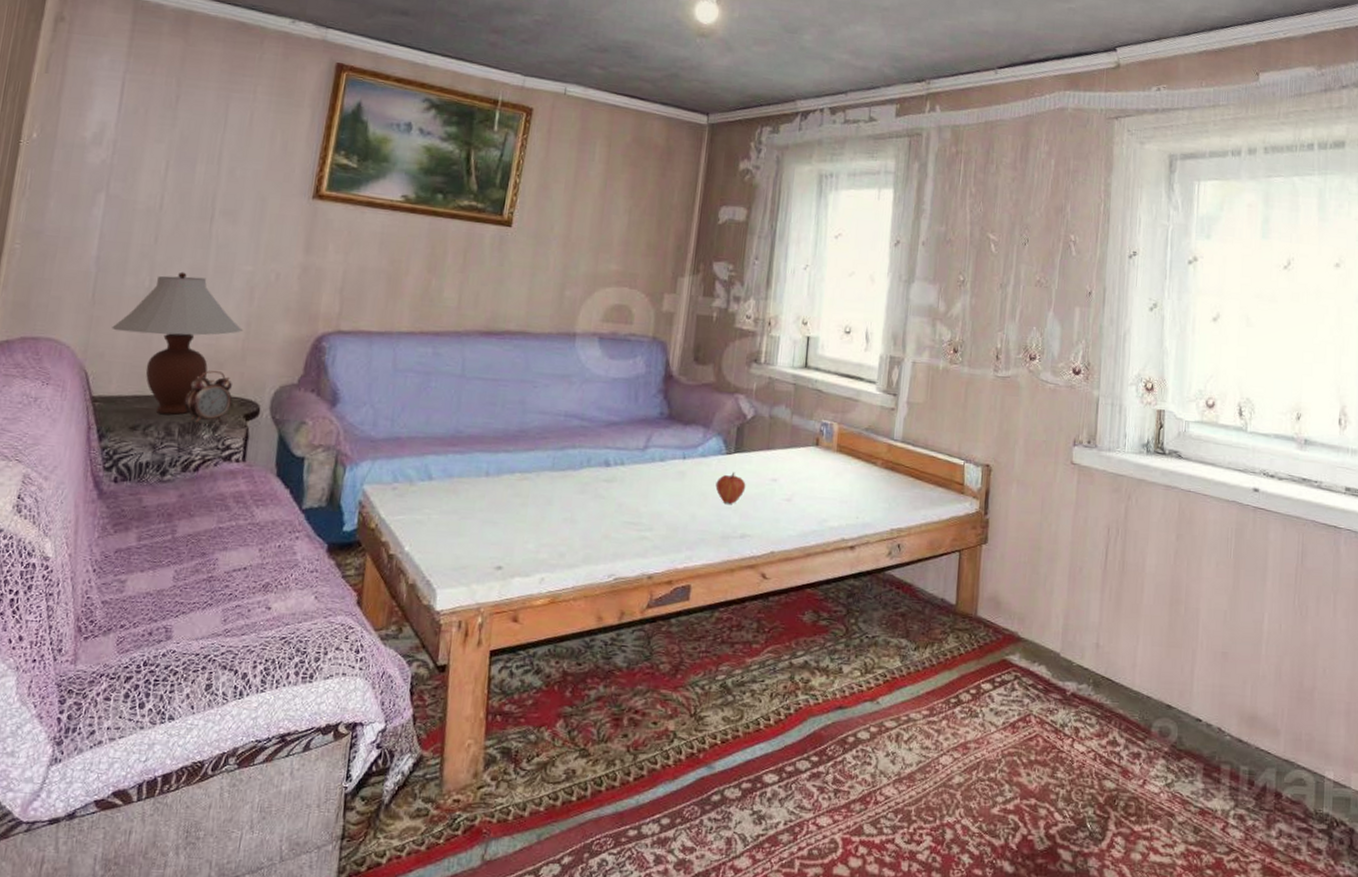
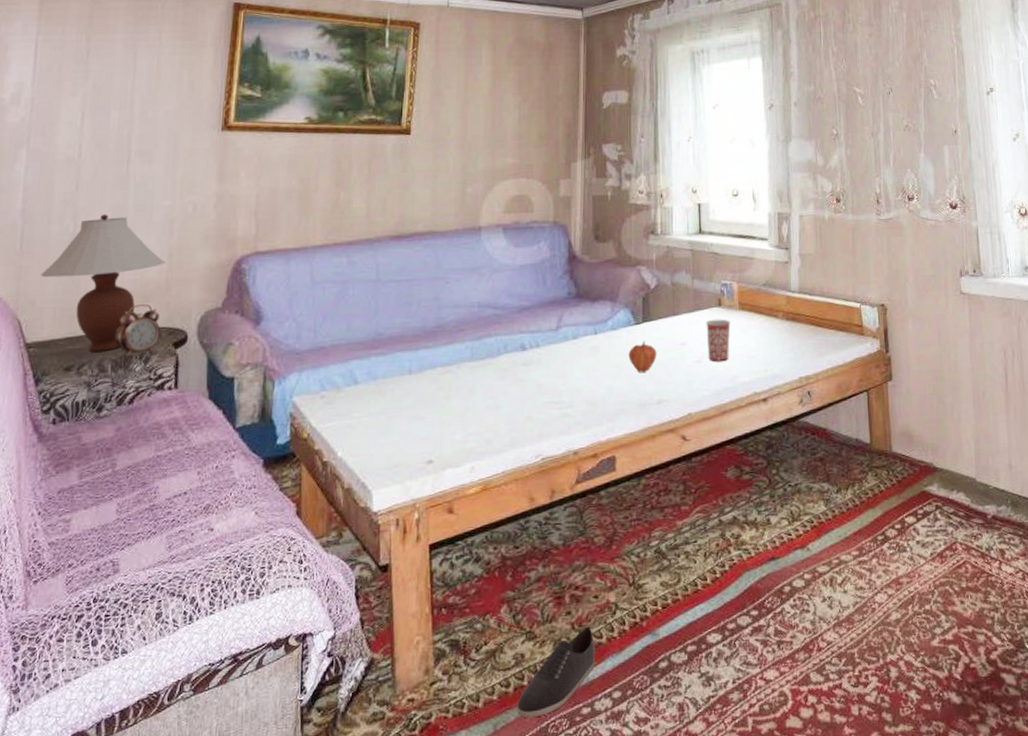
shoe: none [563,751,649,834] -> present [517,626,595,719]
mug: none [798,458,826,503] -> present [706,319,731,362]

